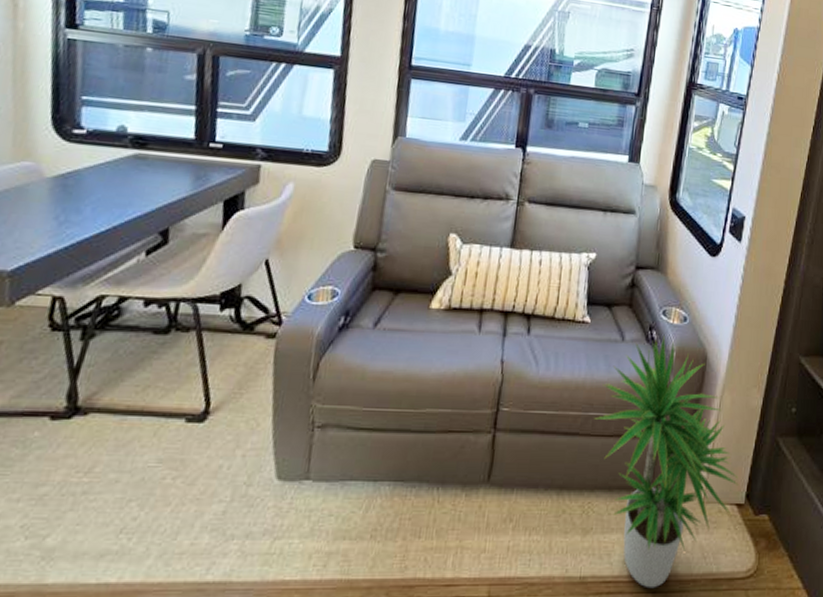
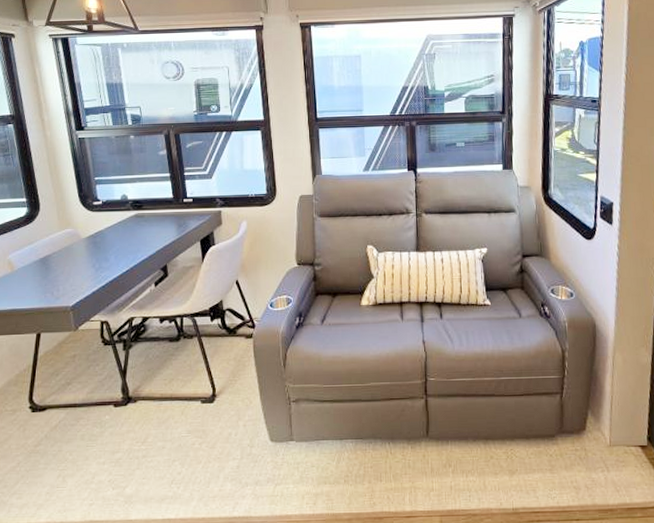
potted plant: present [594,336,739,589] -> none [505,310,640,517]

